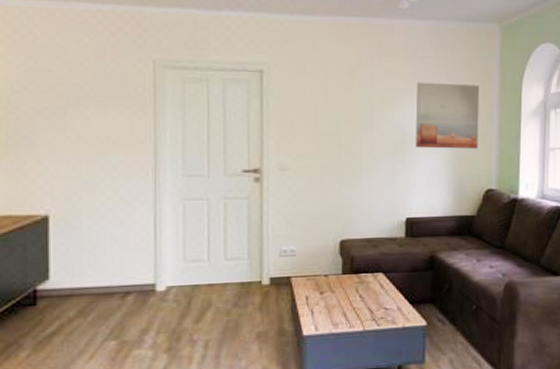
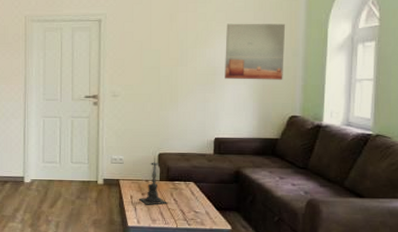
candle holder: none [316,246,353,306] -> present [138,158,169,205]

